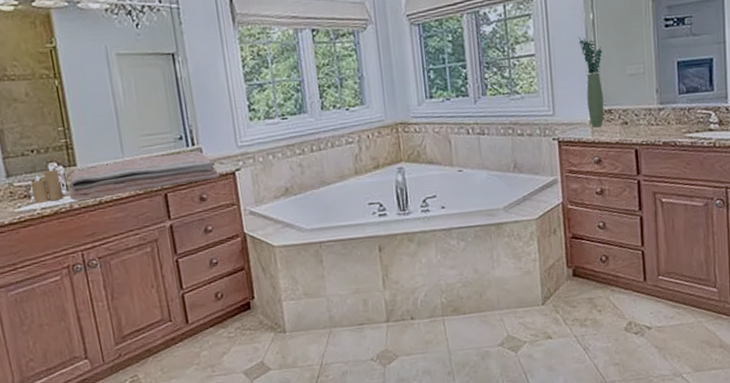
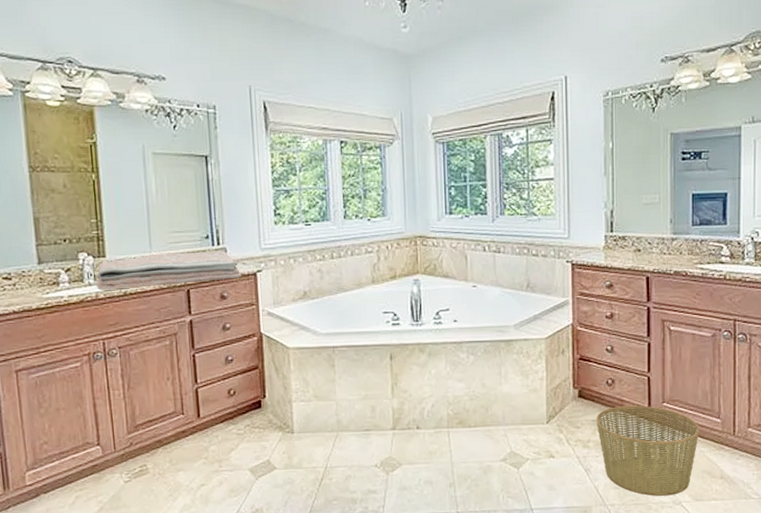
candle: present [30,166,63,203] -> none [60,256,90,291]
vase: present [578,37,604,128] -> none [597,164,620,253]
basket: none [592,280,697,370] -> present [596,405,699,496]

